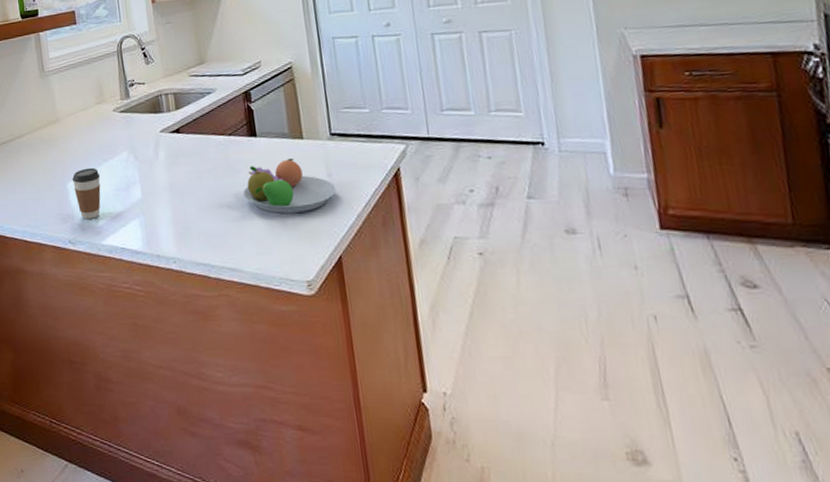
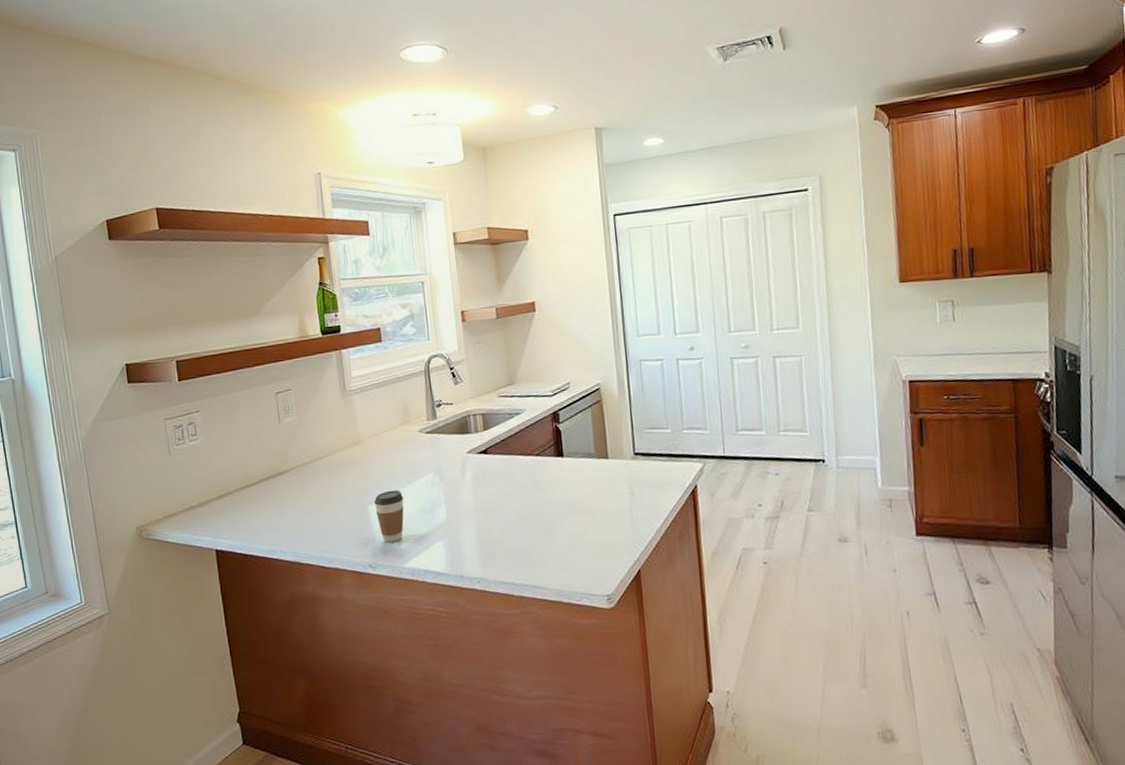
fruit bowl: present [243,158,336,213] -> none [549,477,638,531]

